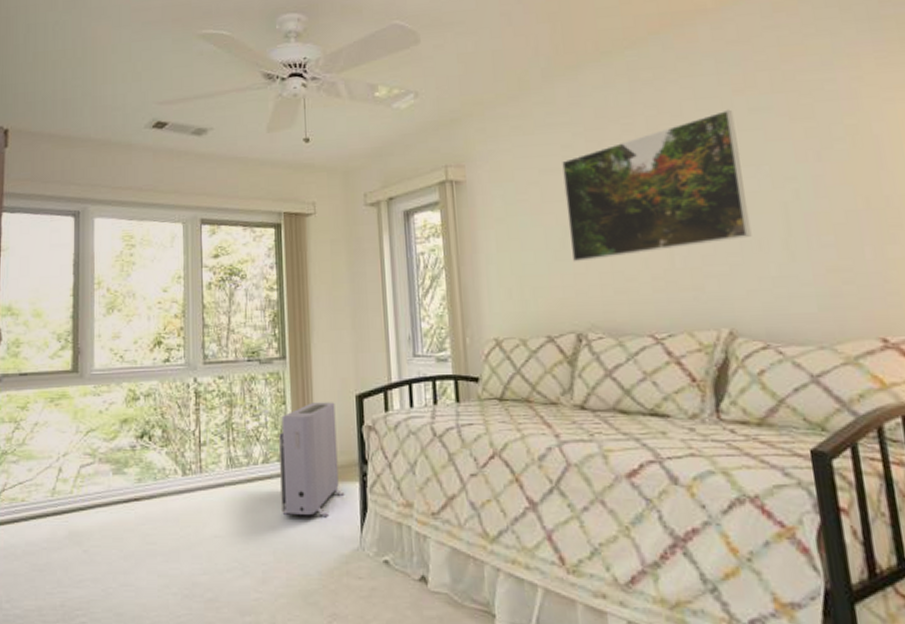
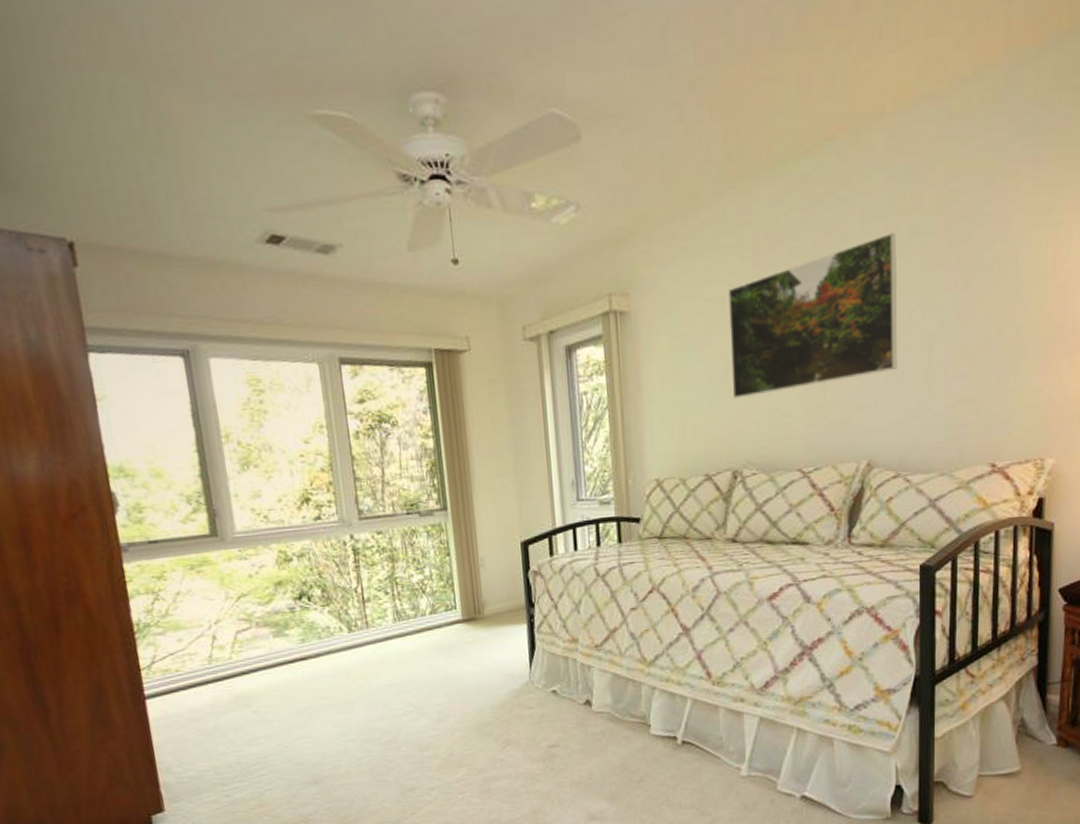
air purifier: present [278,402,345,516] -> none [444,550,514,660]

